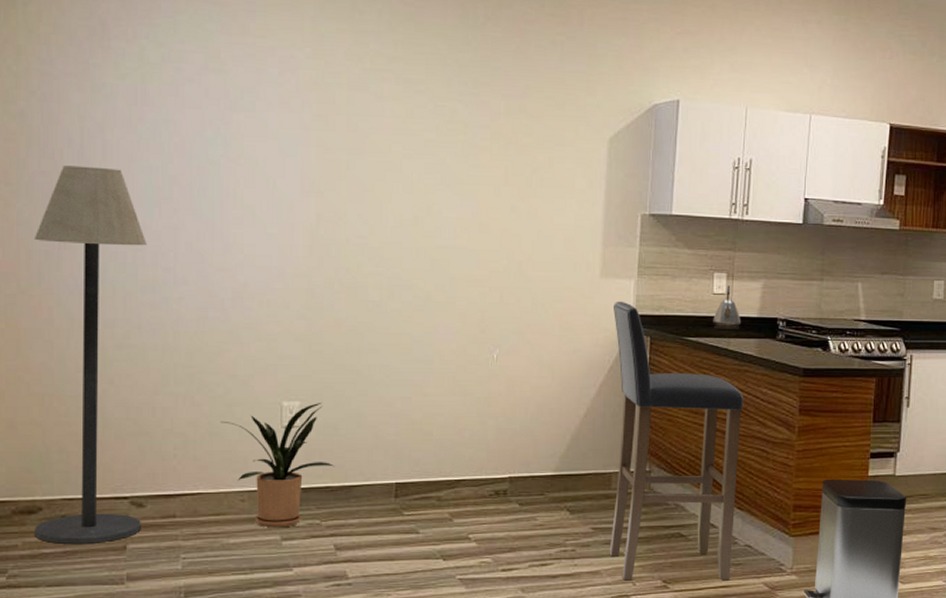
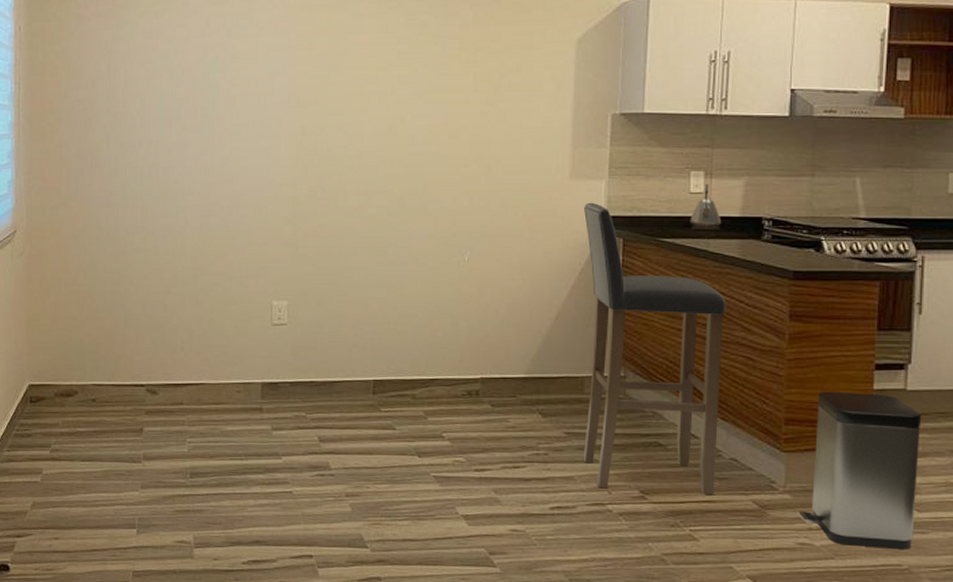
floor lamp: present [33,165,147,544] -> none [72,94,160,425]
house plant: present [220,403,335,528] -> none [219,303,319,419]

